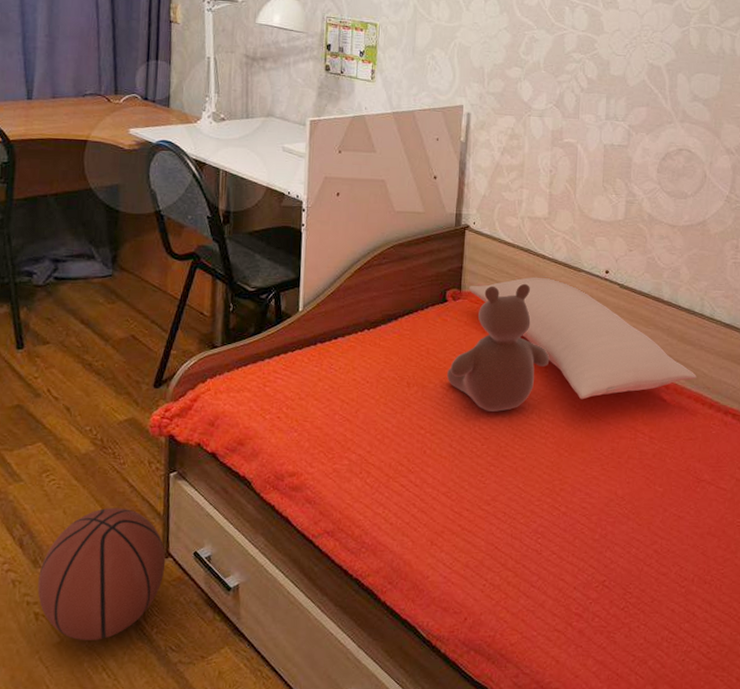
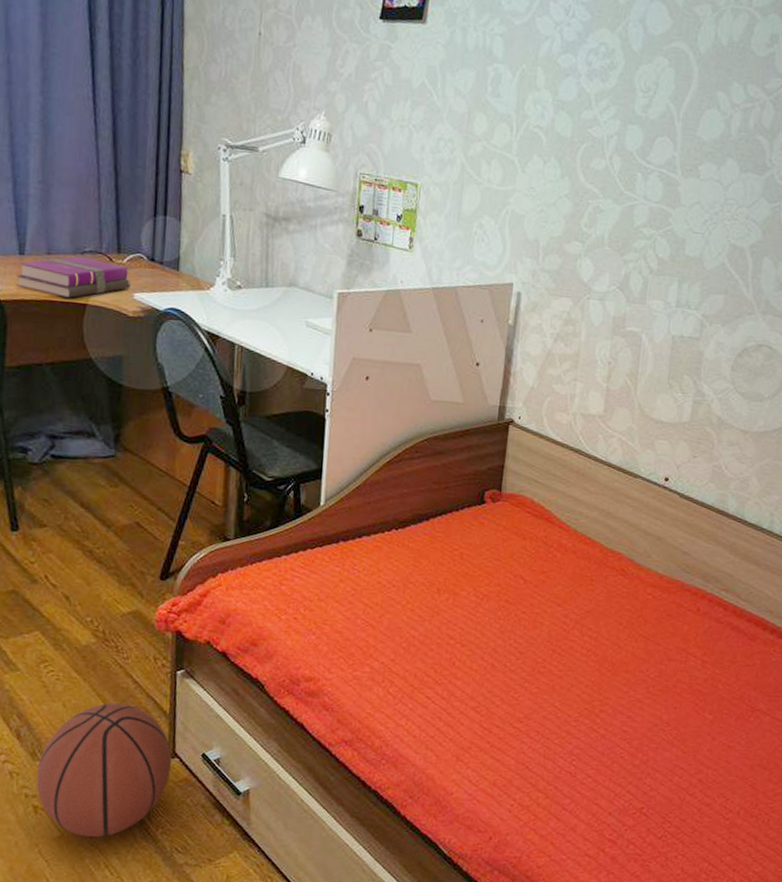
notebook: none [24,98,126,136] -> present [16,256,131,298]
stuffed animal: present [447,283,550,412] -> none [481,487,597,625]
pillow: present [468,276,697,400] -> none [509,480,759,617]

